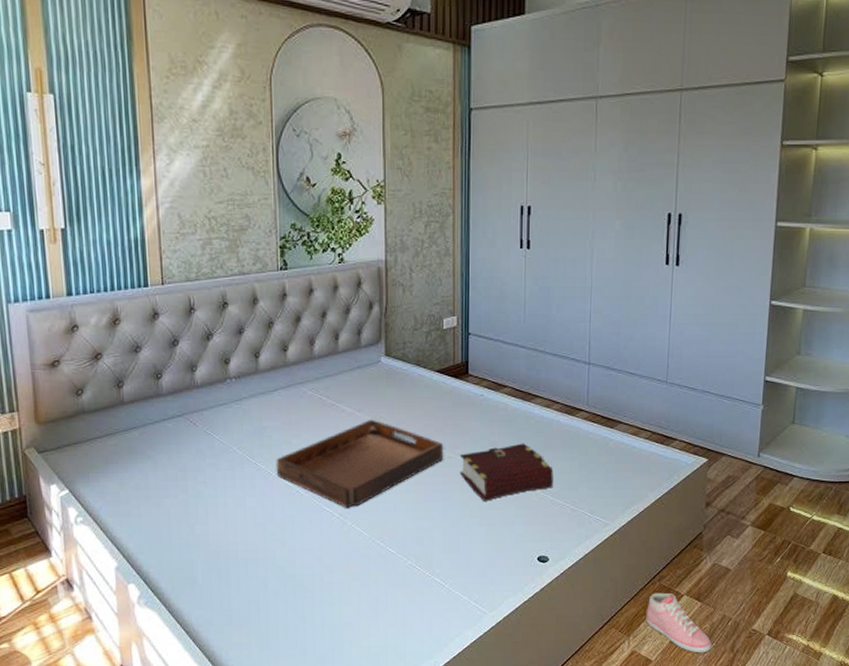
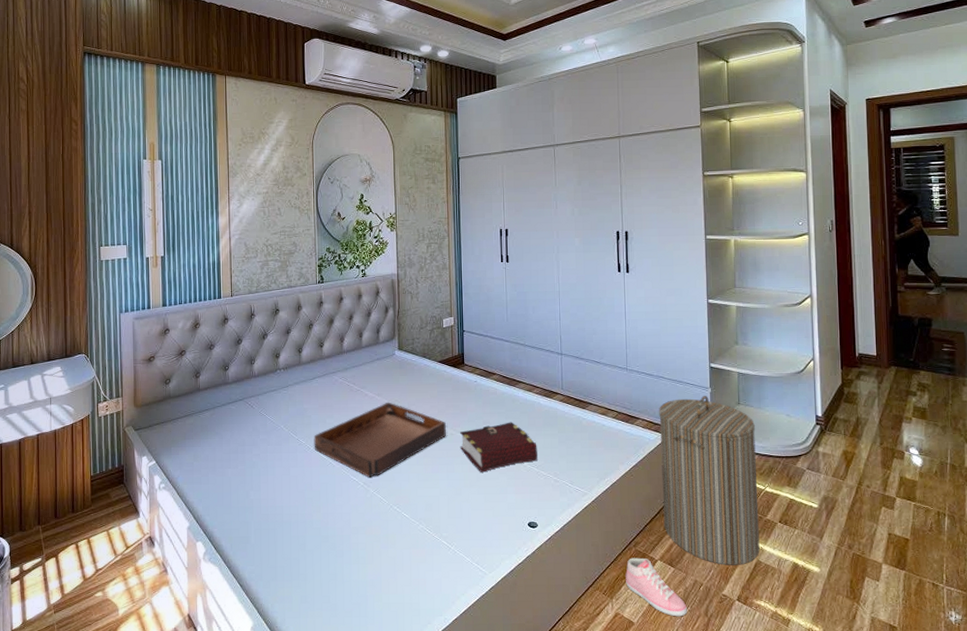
laundry hamper: none [694,414,810,599] -> present [659,396,760,565]

